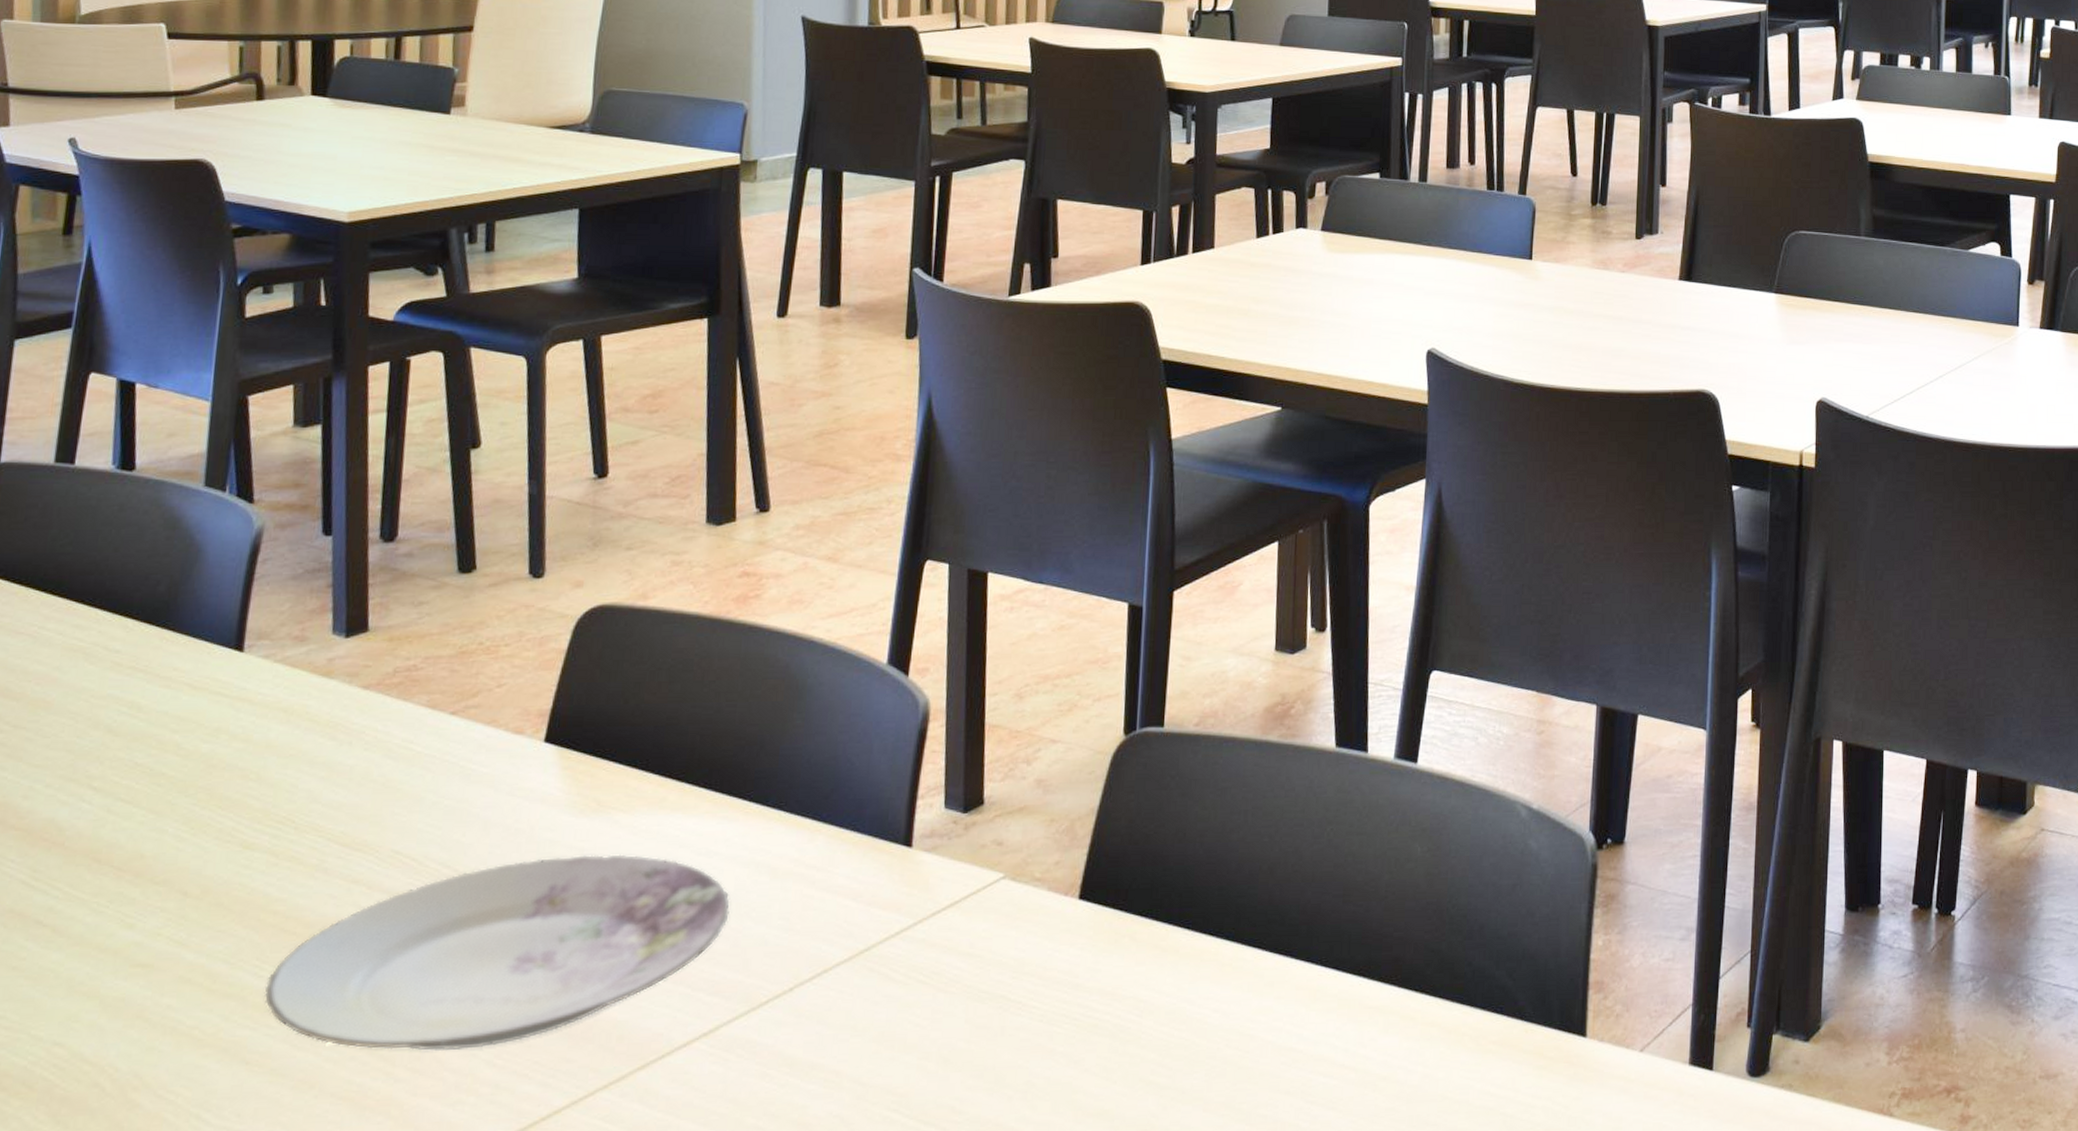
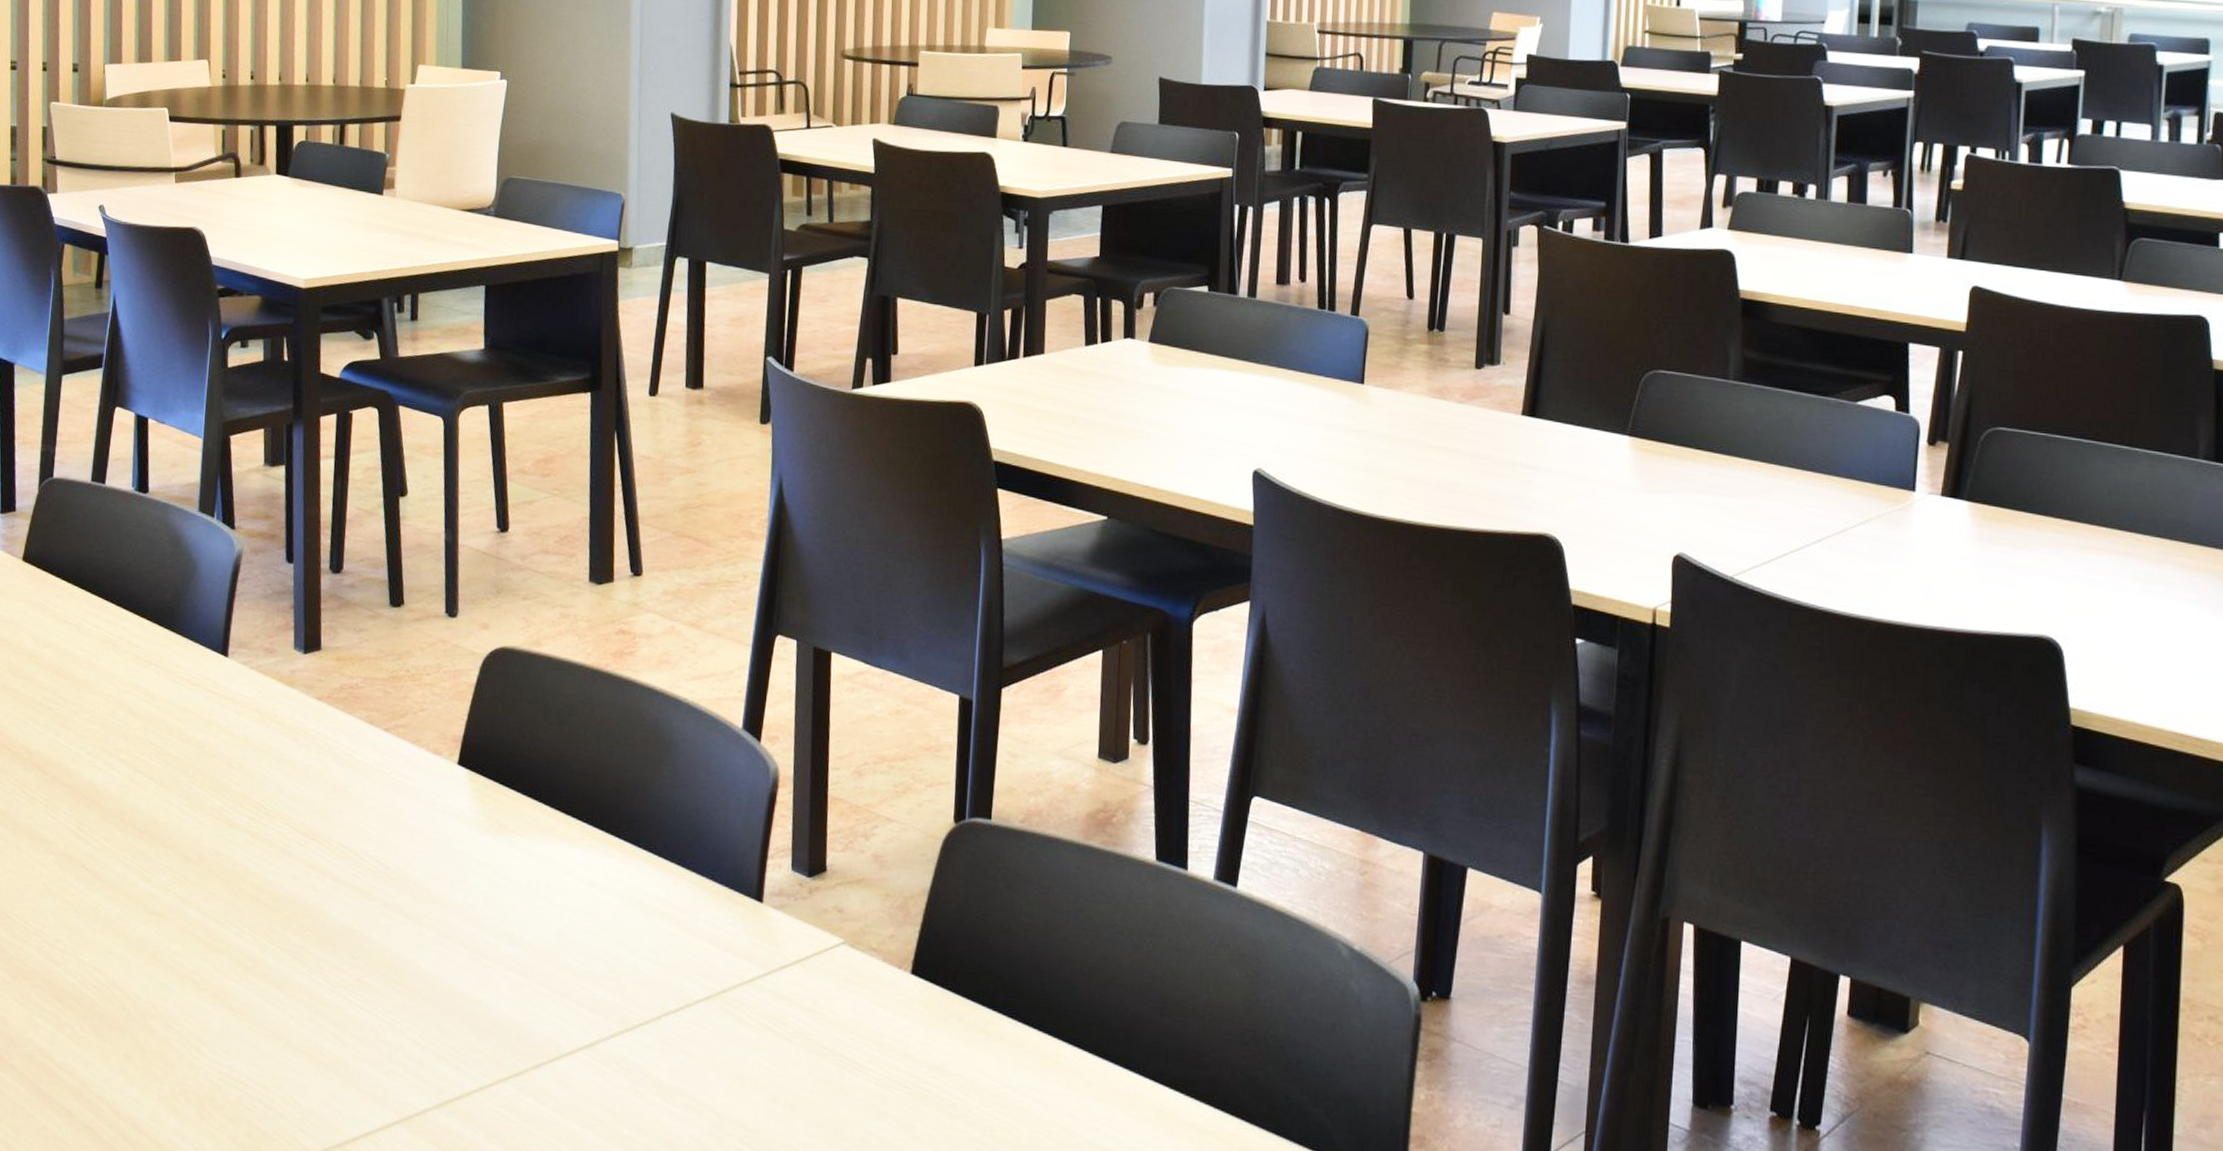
plate: present [264,854,730,1051] -> none [244,867,608,1028]

